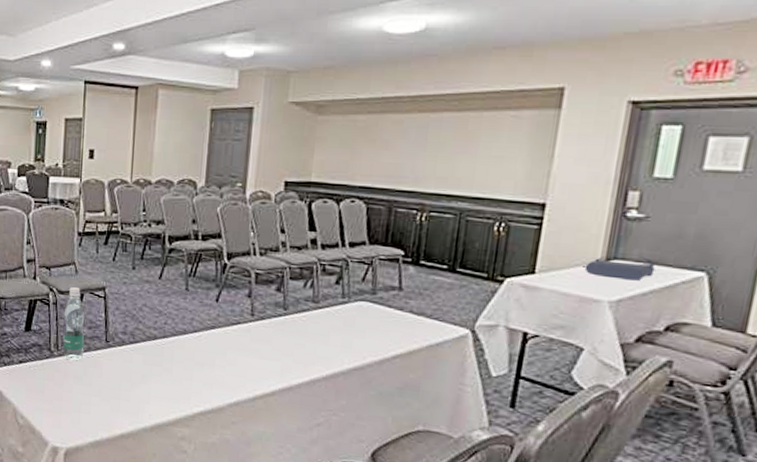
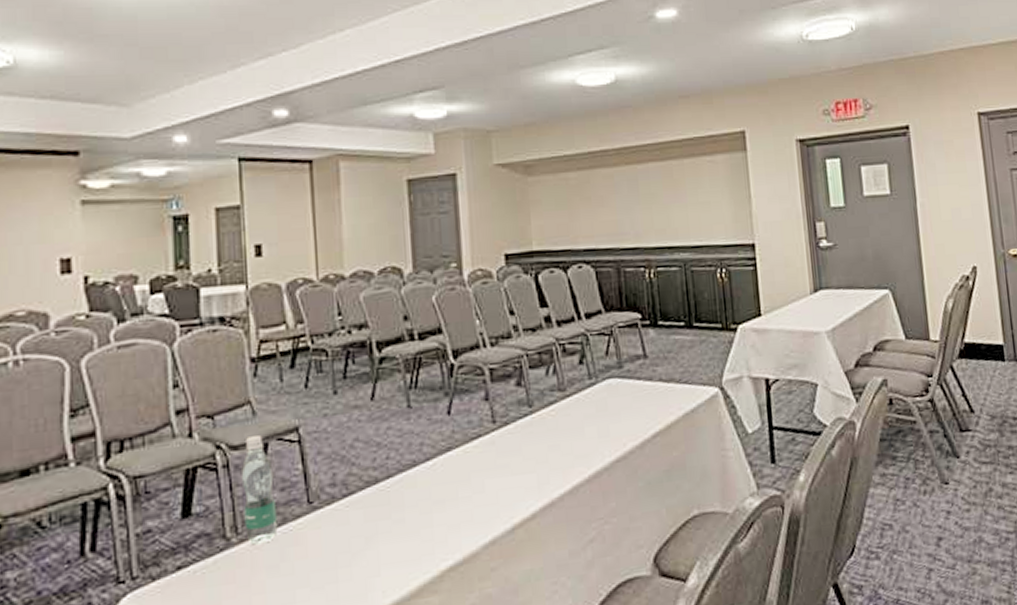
bag: present [584,253,656,281] -> none [799,282,853,309]

